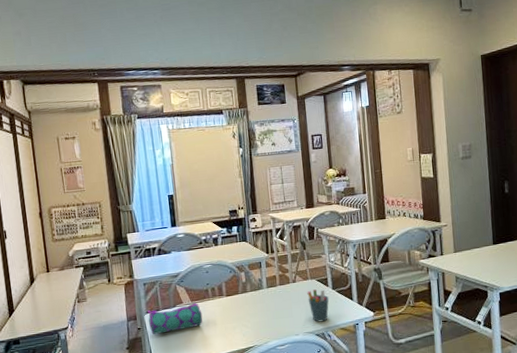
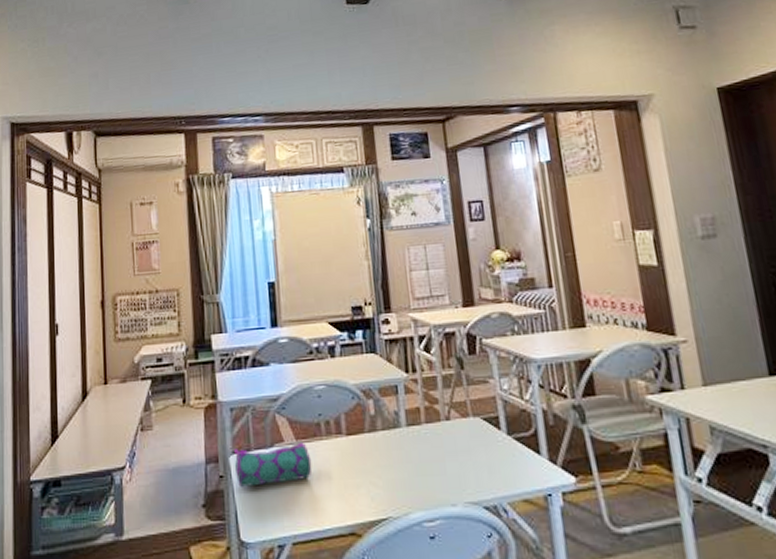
pen holder: present [307,289,330,322] -> none [467,433,503,487]

